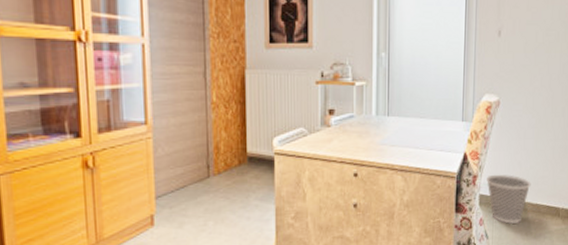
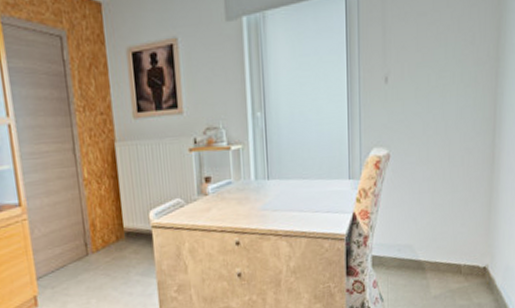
wastebasket: present [487,174,531,224] -> none [379,233,428,285]

